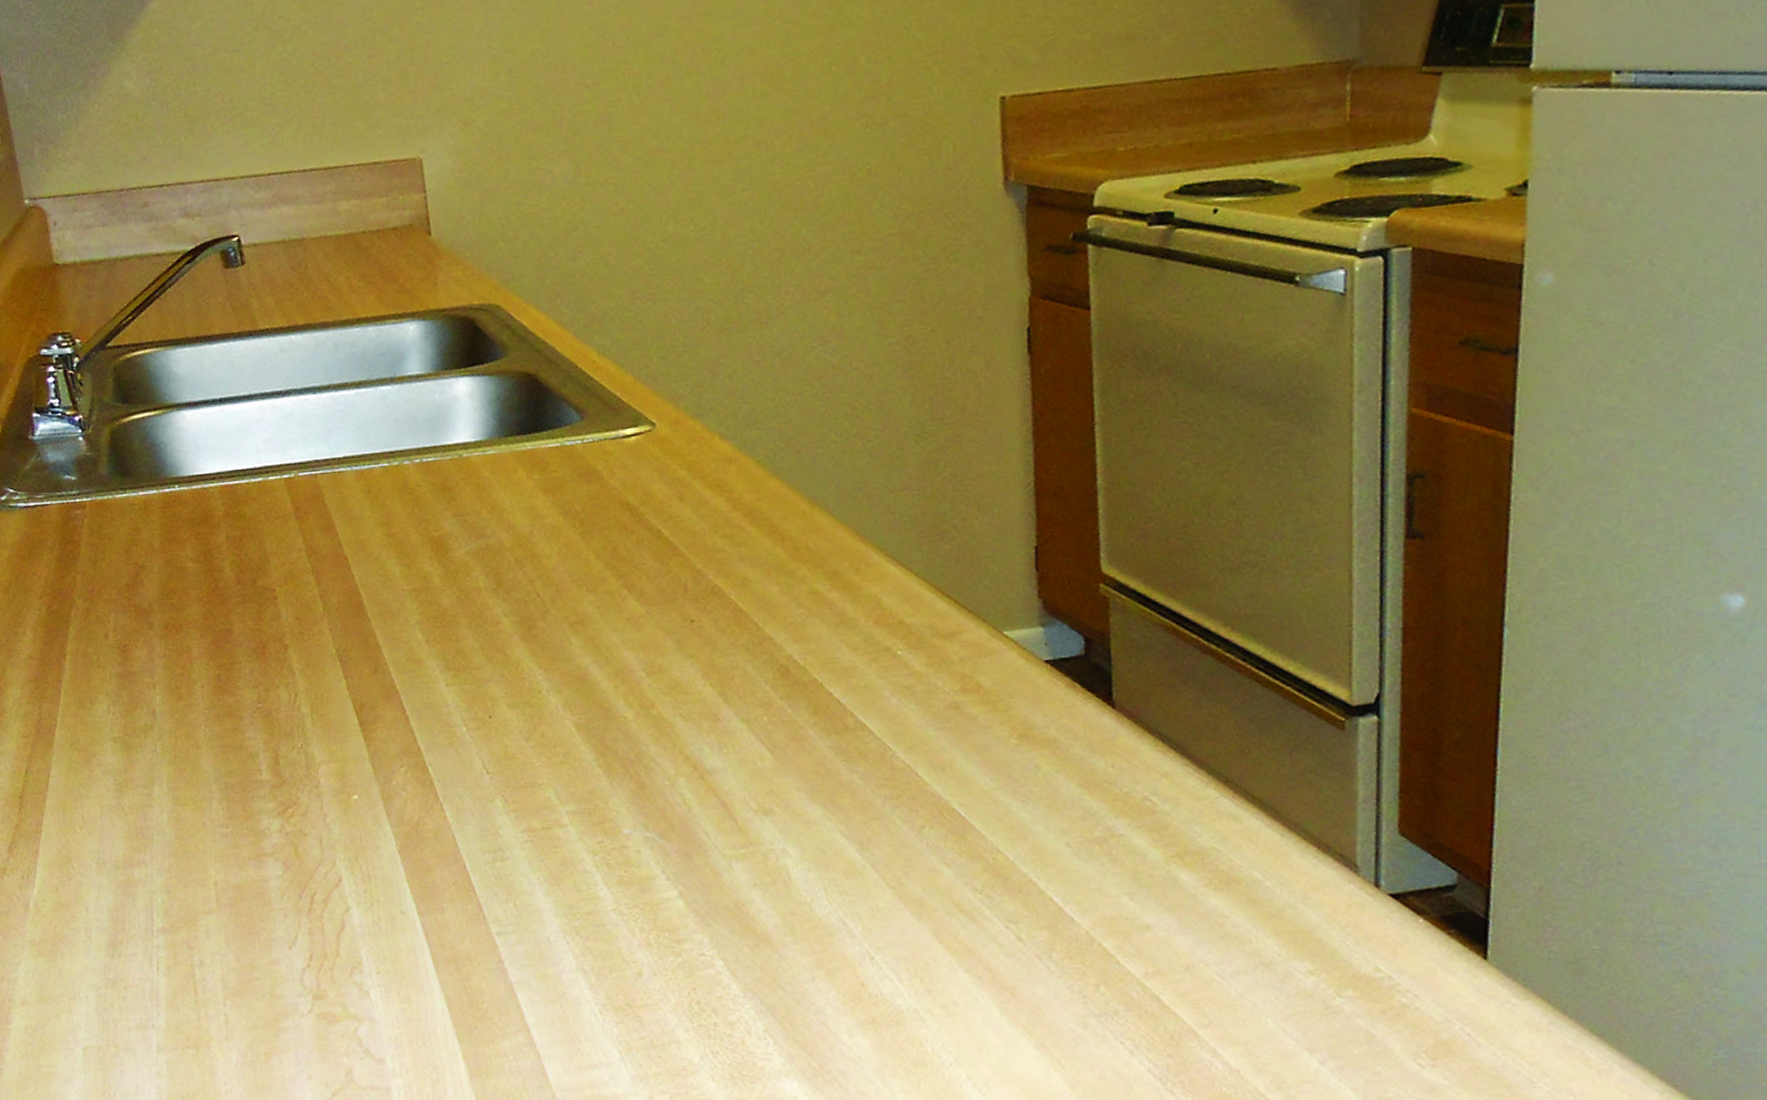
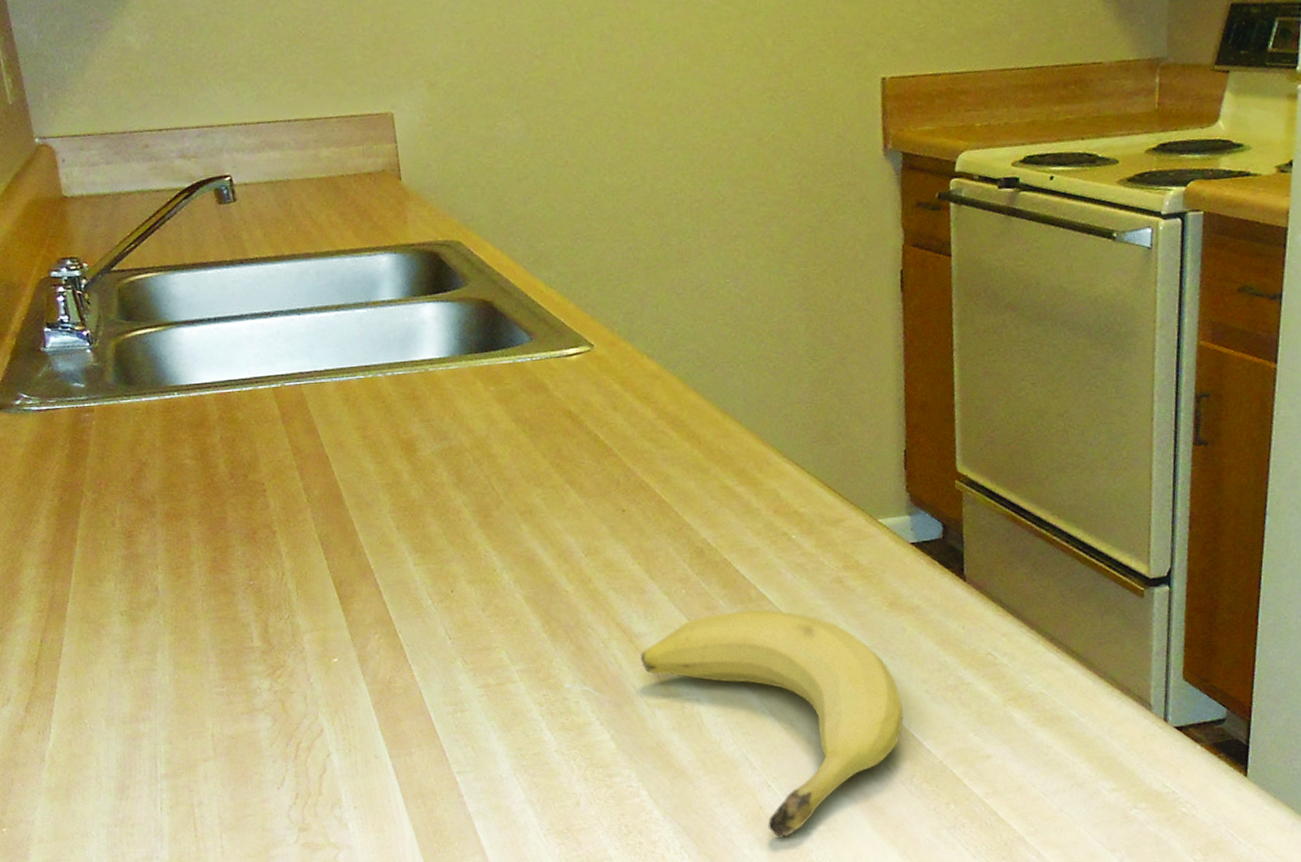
fruit: none [714,741,1039,1022] -> present [641,609,904,838]

